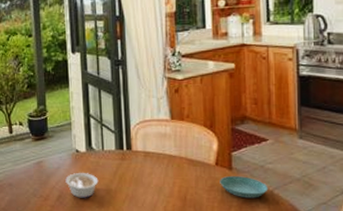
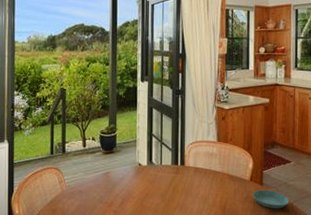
legume: present [65,173,99,199] -> none [128,183,156,206]

